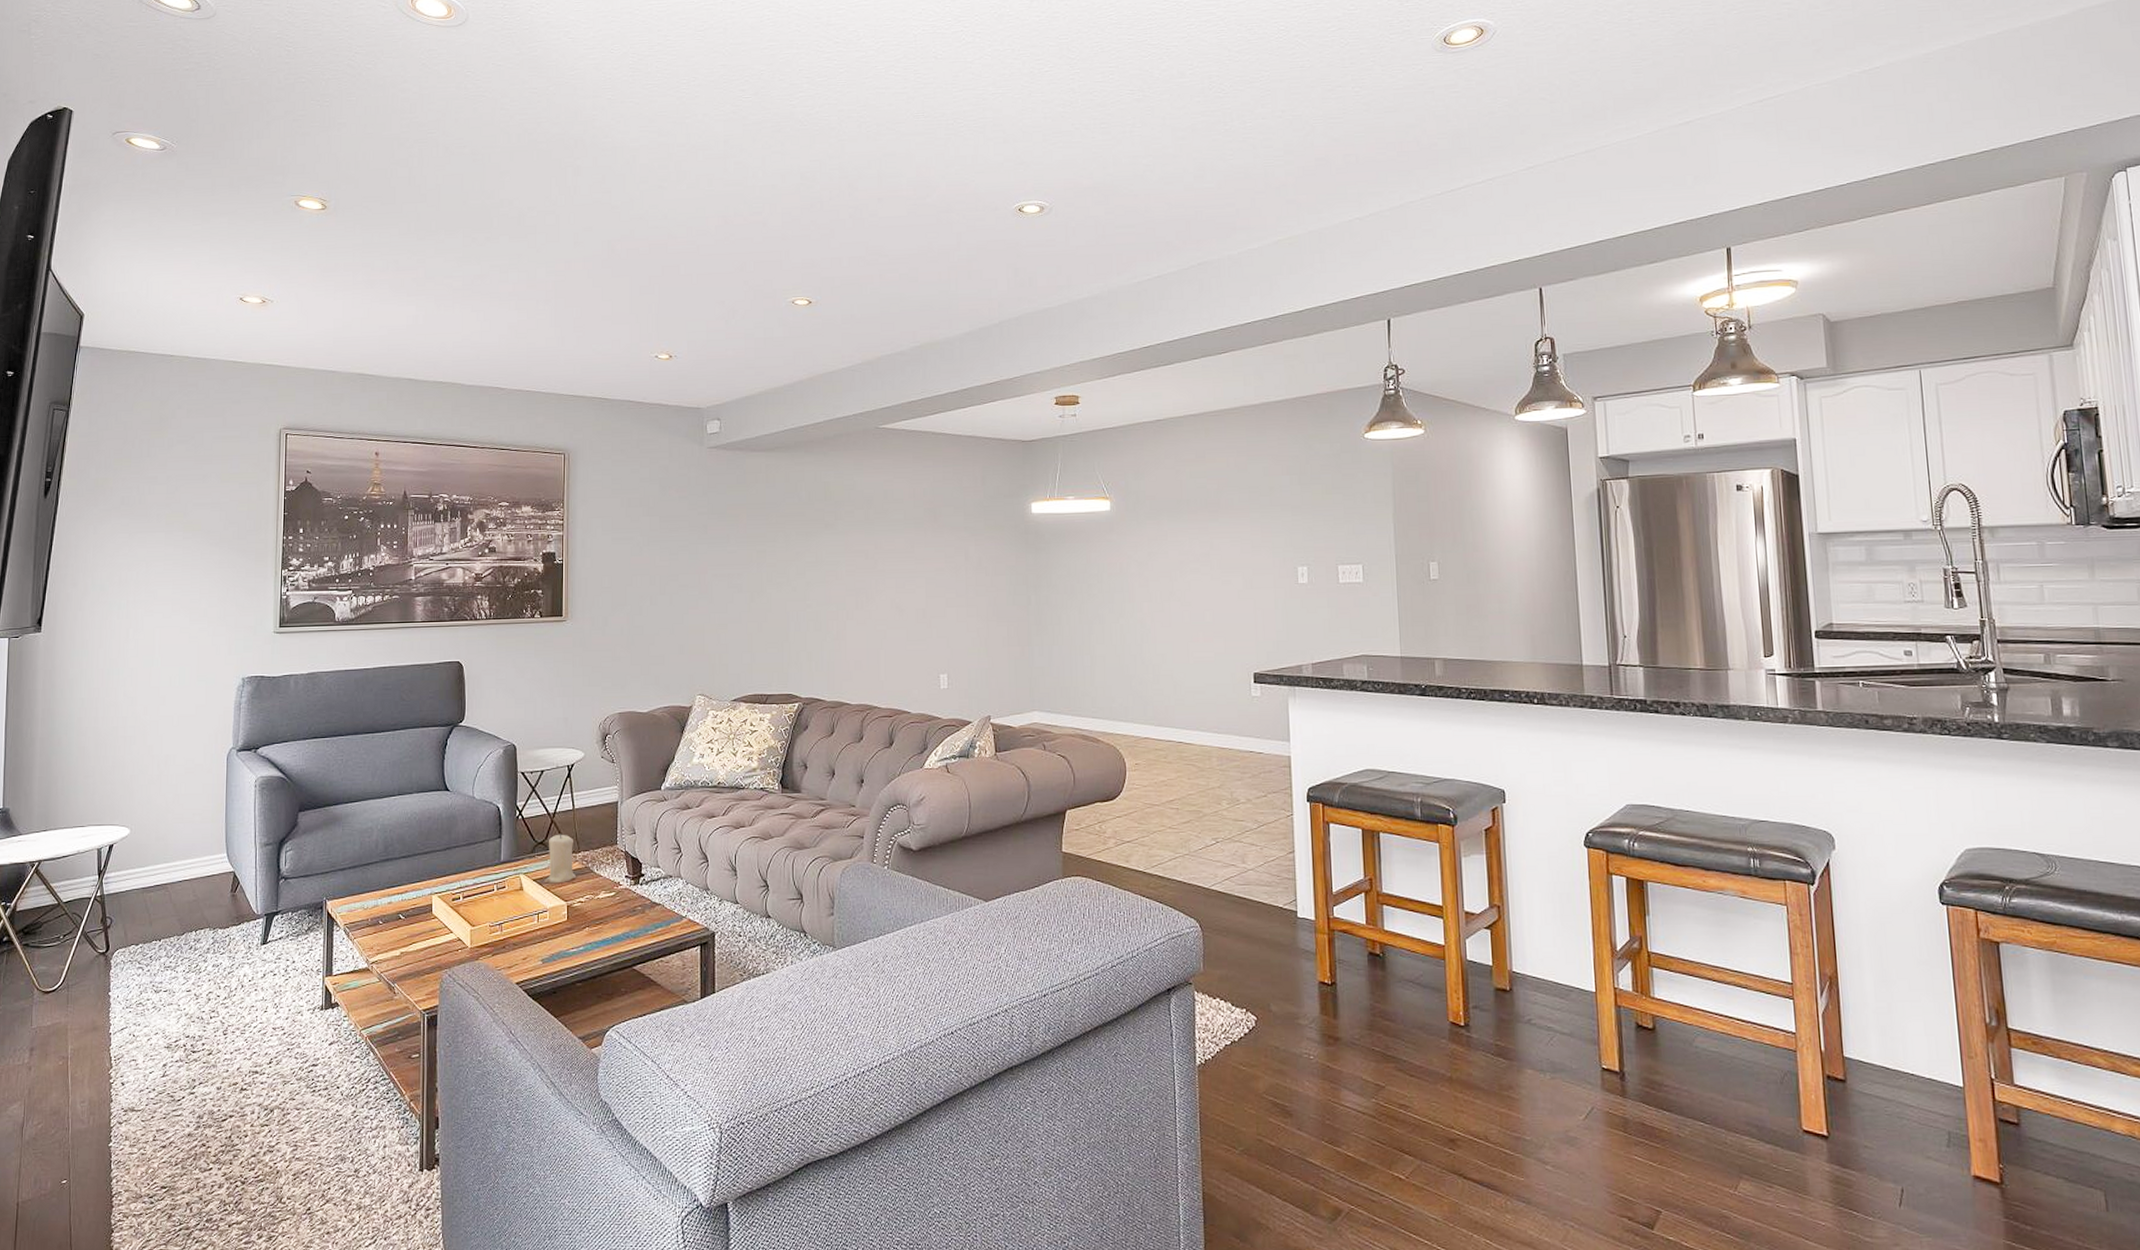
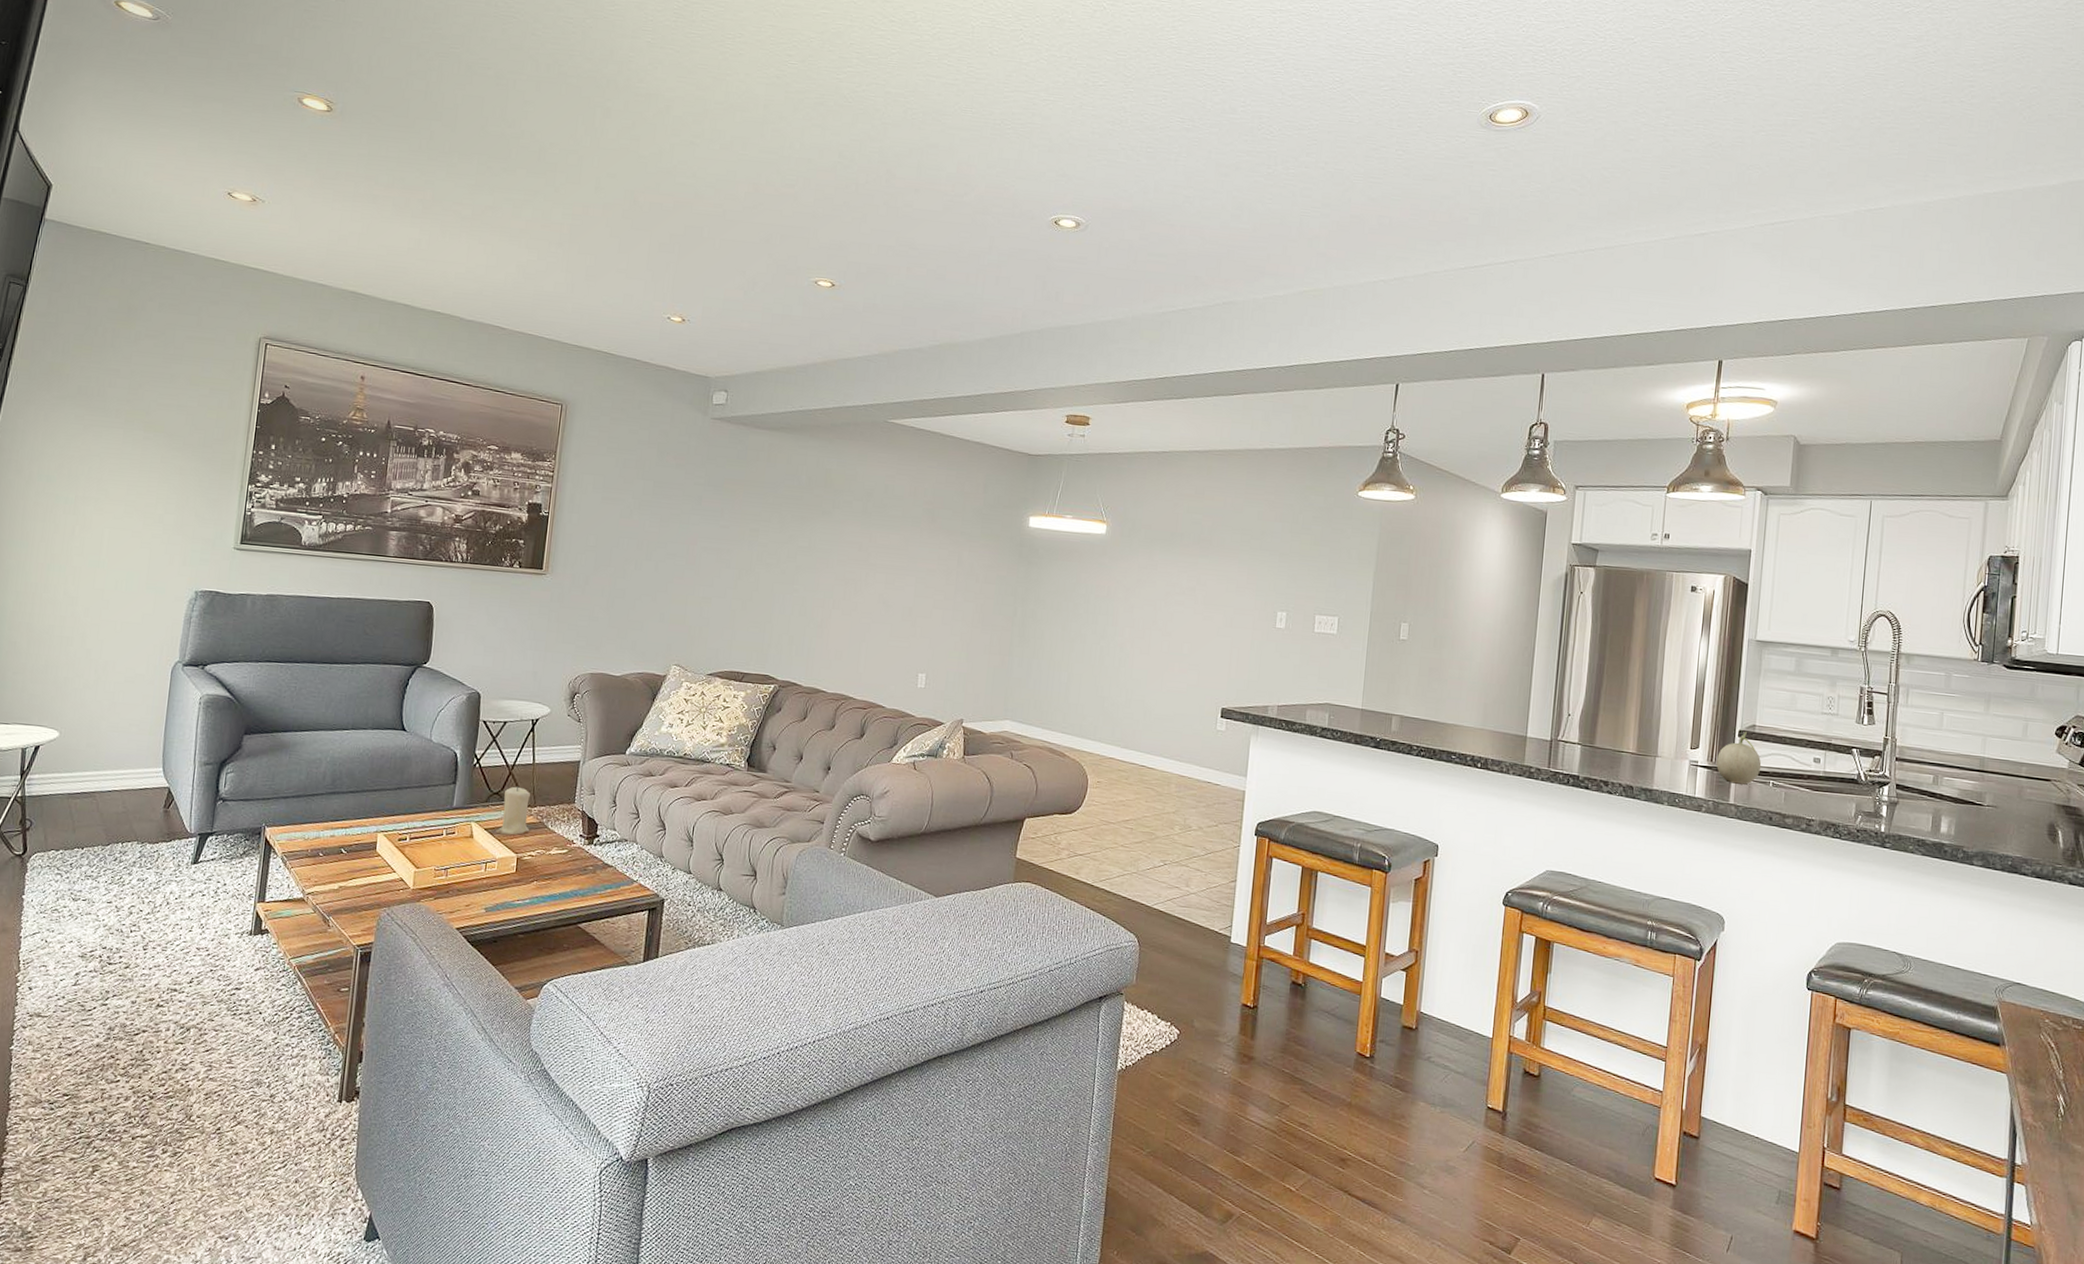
fruit: none [1795,632,1847,689] -> present [1716,732,1762,785]

